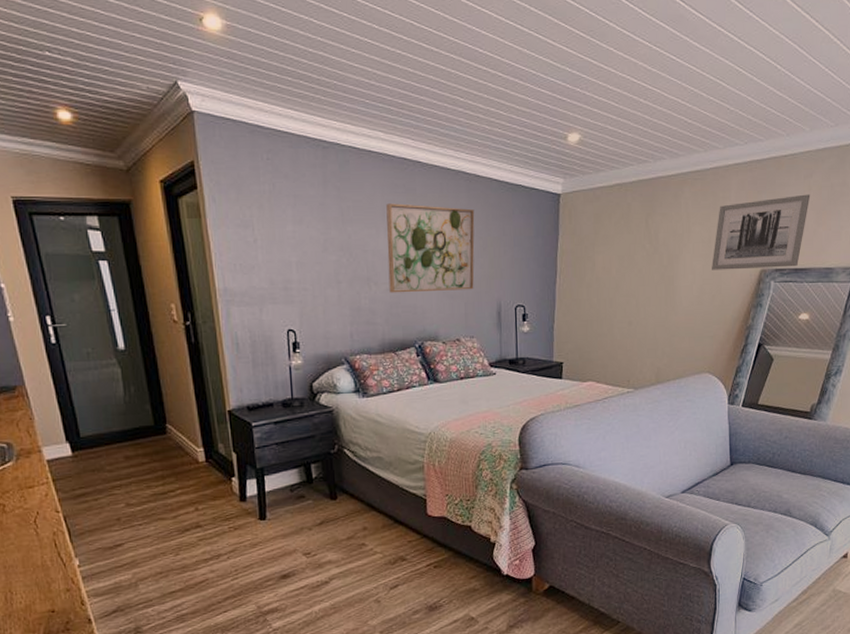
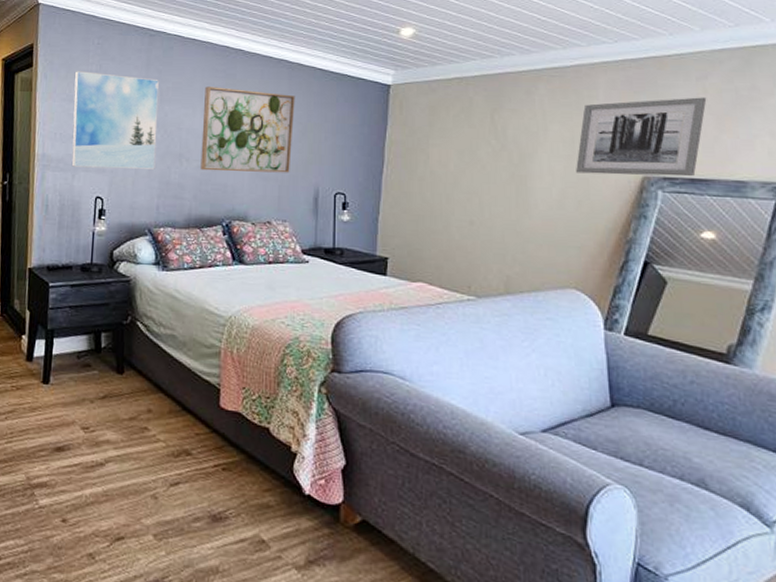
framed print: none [246,192,345,300] -> present [71,71,159,169]

